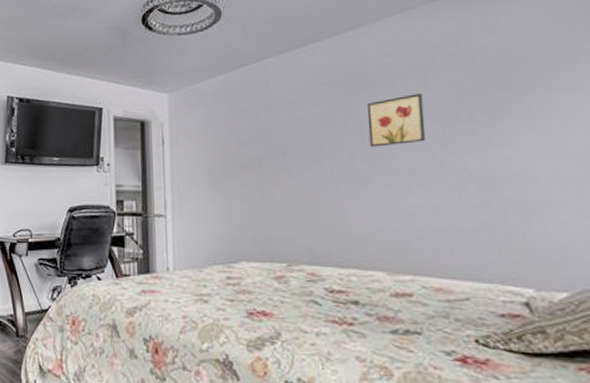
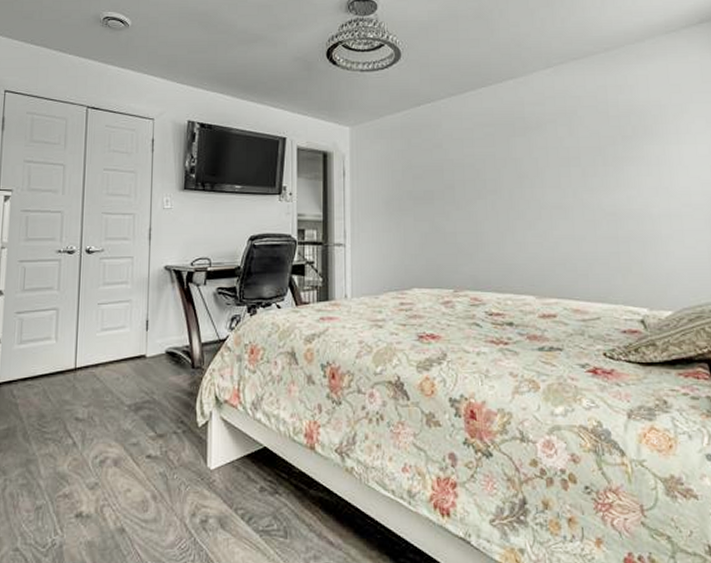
wall art: present [367,93,426,147] -> none [523,139,570,185]

